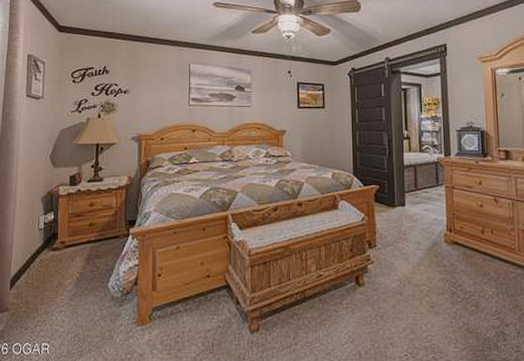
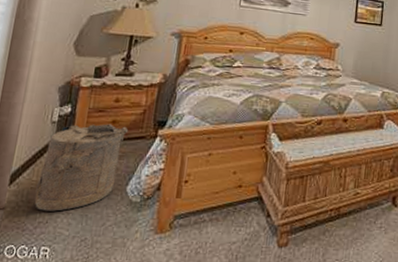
laundry hamper: none [32,227,104,310] -> present [34,124,129,212]

